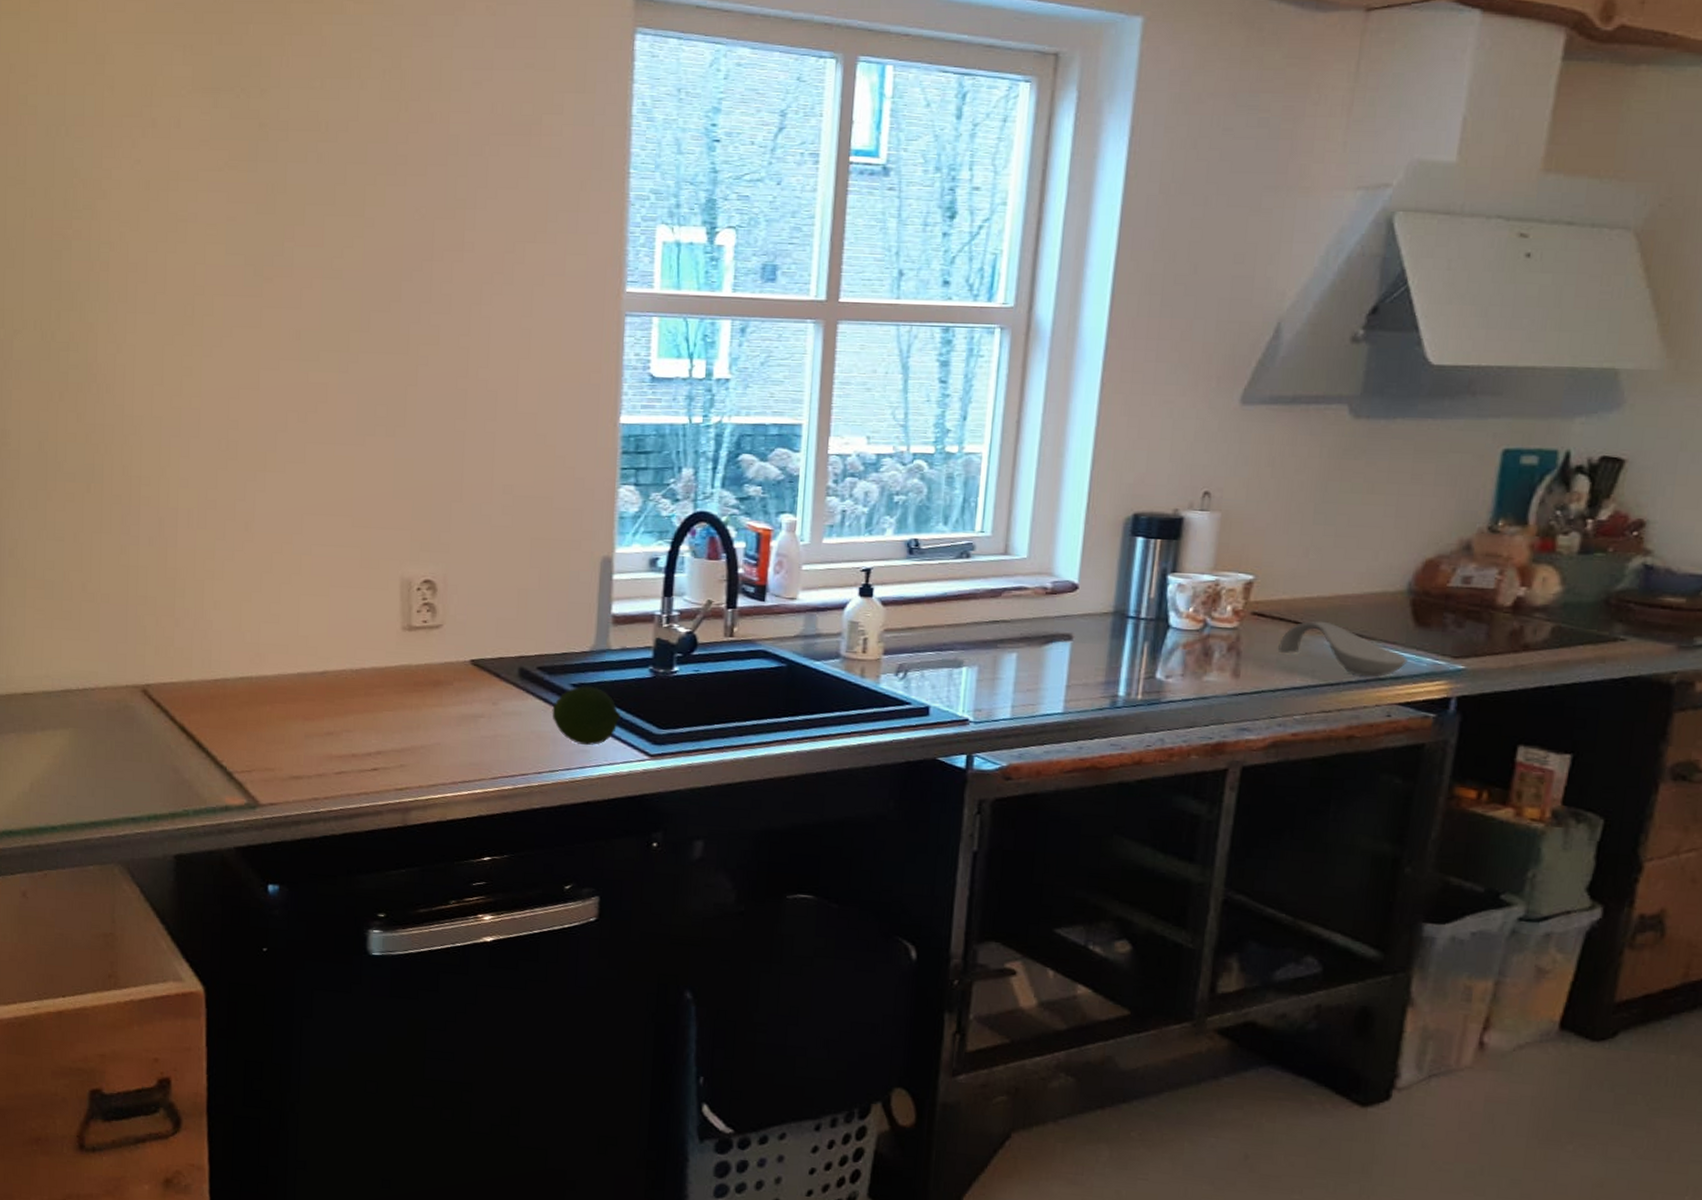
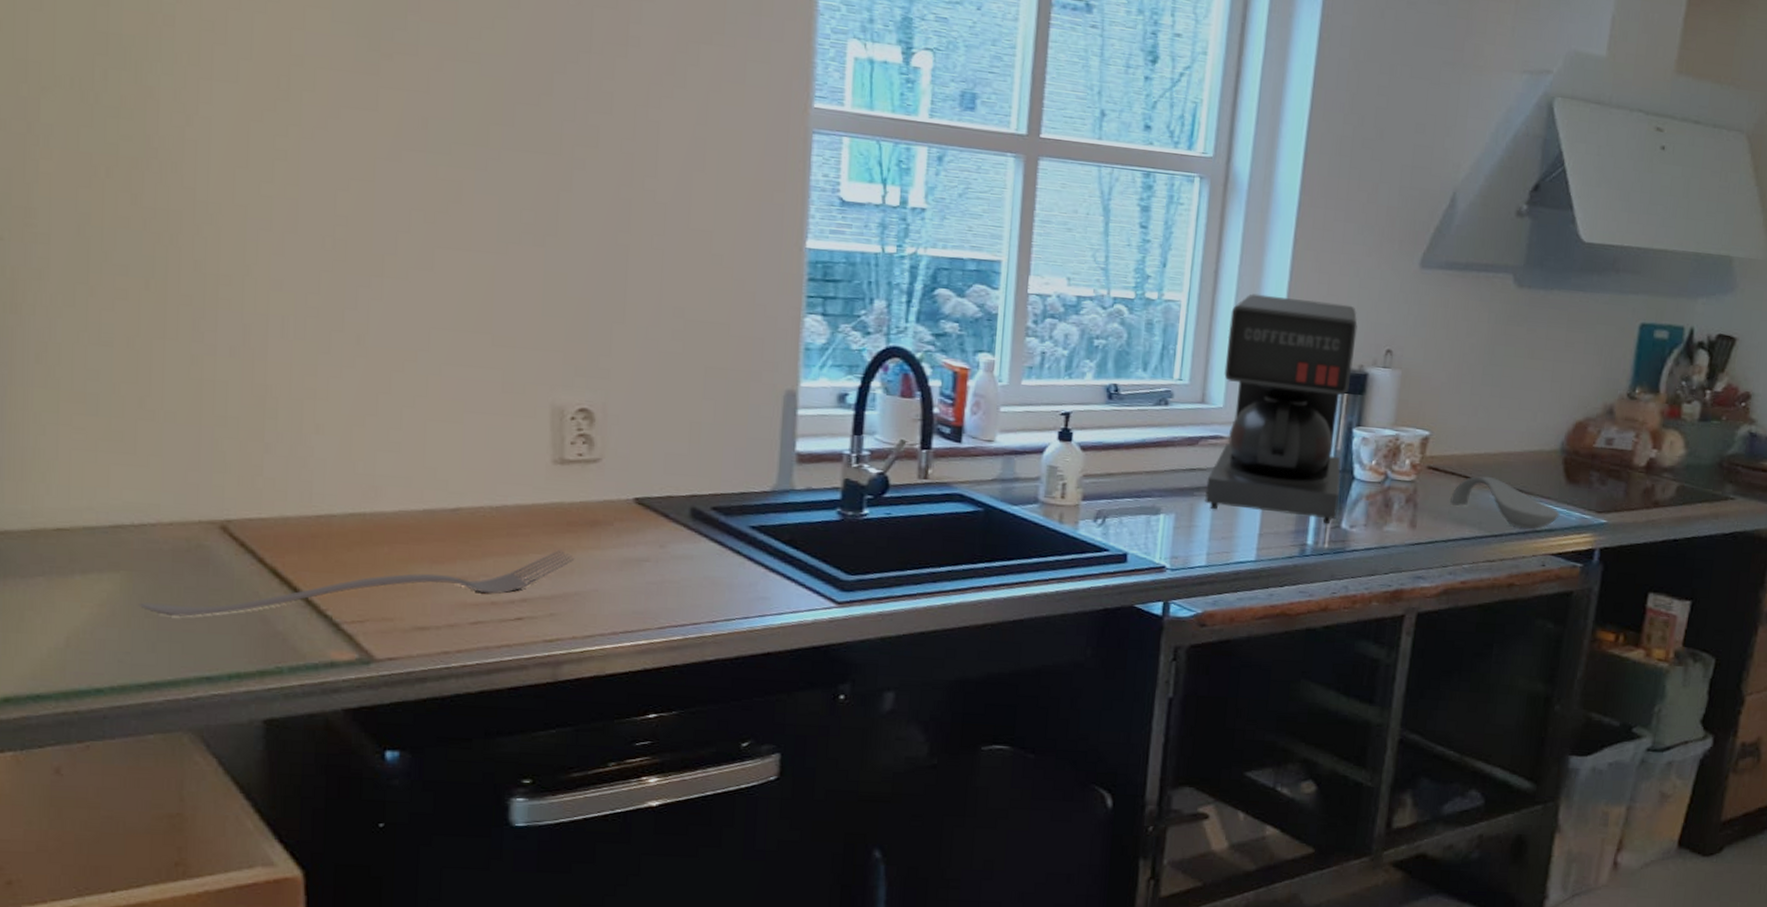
cutting board: none [82,708,421,767] -> present [138,550,575,617]
fruit: present [552,686,621,746] -> none [728,528,806,593]
coffee maker: none [1009,441,1171,675] -> present [1205,293,1358,525]

